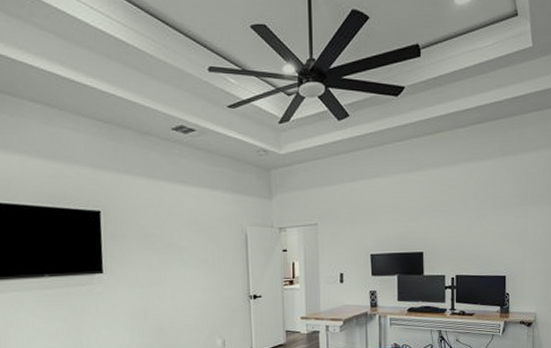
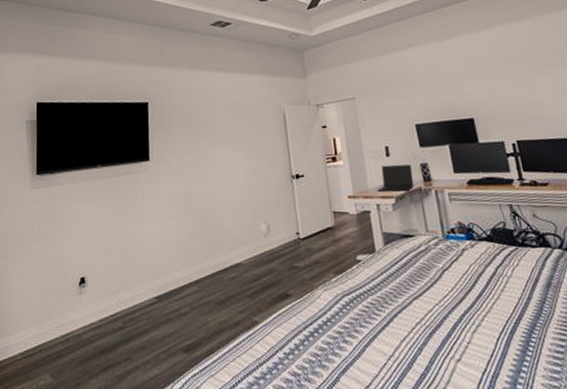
laptop: none [328,290,362,316] -> present [377,164,414,192]

